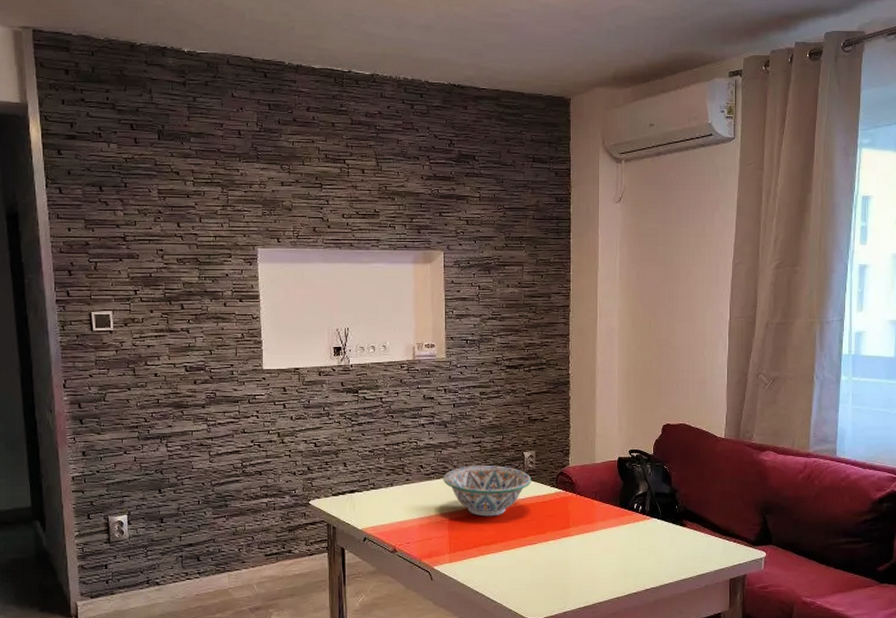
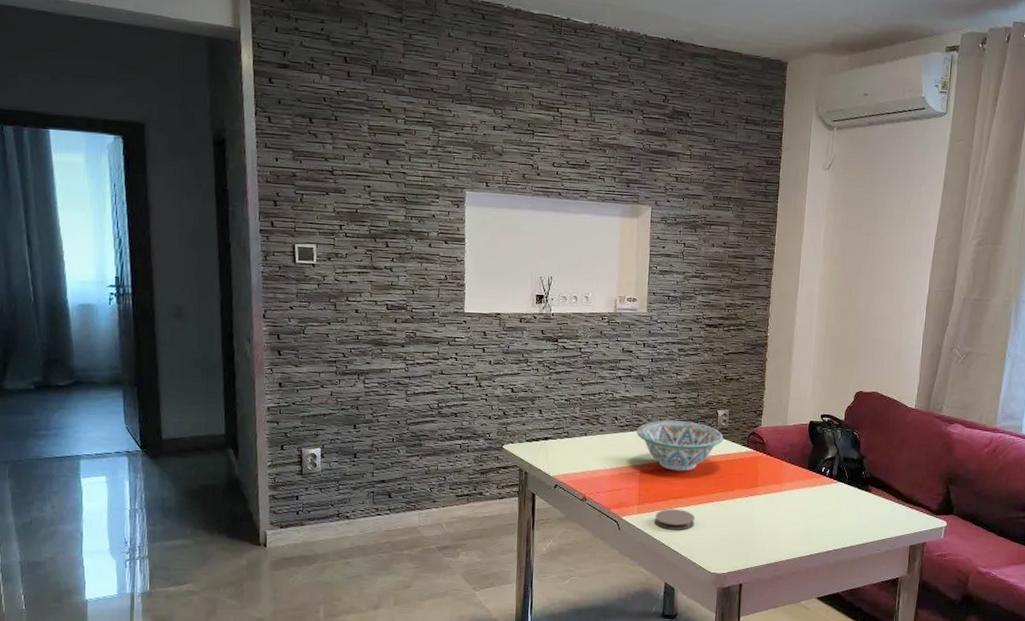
coaster: none [467,555,508,577] -> present [654,509,695,530]

